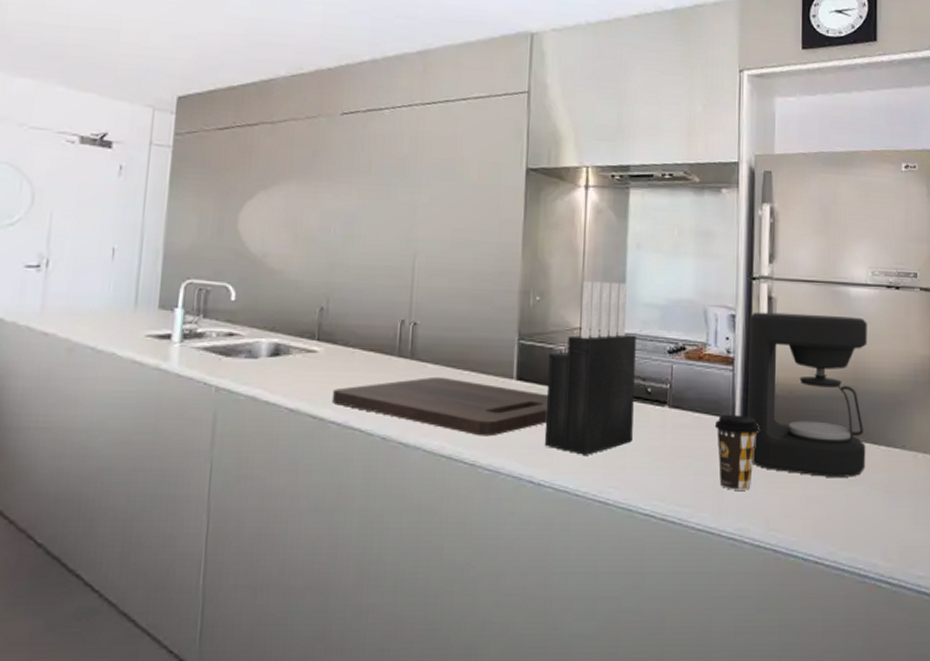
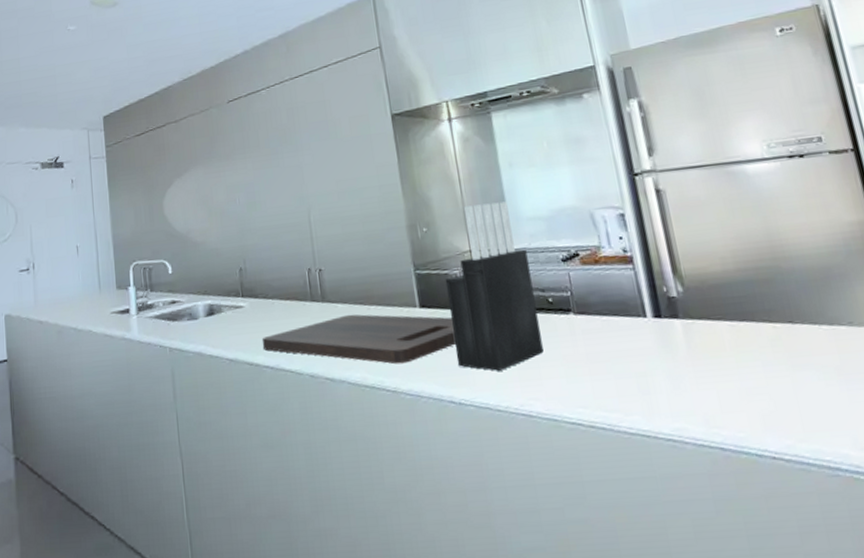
coffee cup: present [714,414,759,490] -> none [626,312,680,390]
coffee maker: present [747,312,867,477] -> none [640,194,809,366]

